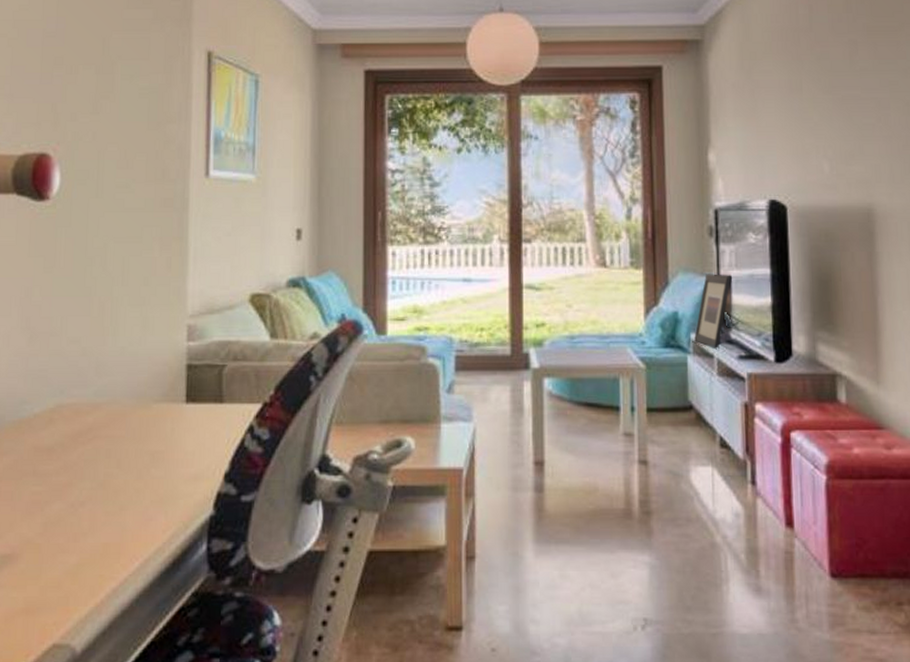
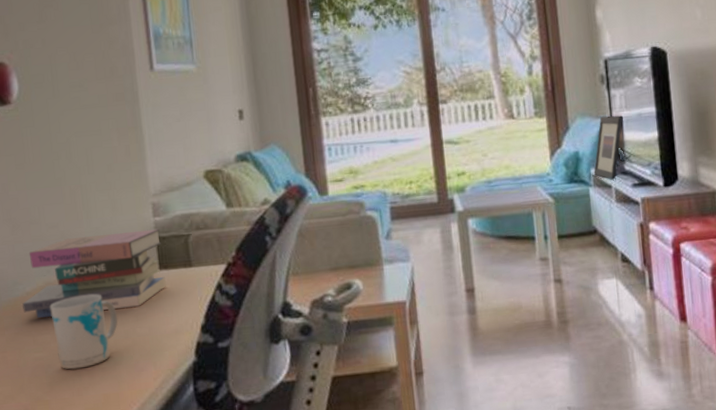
books: none [27,355,193,446] -> present [22,228,167,318]
mug: none [57,424,132,510] -> present [50,294,118,370]

